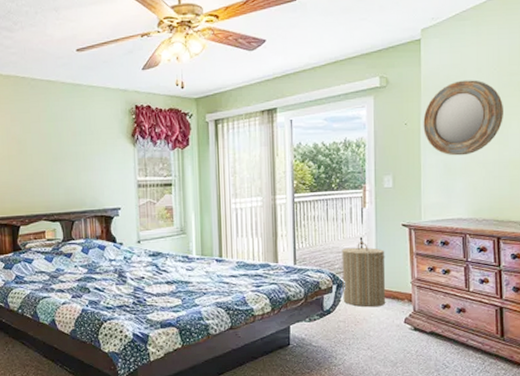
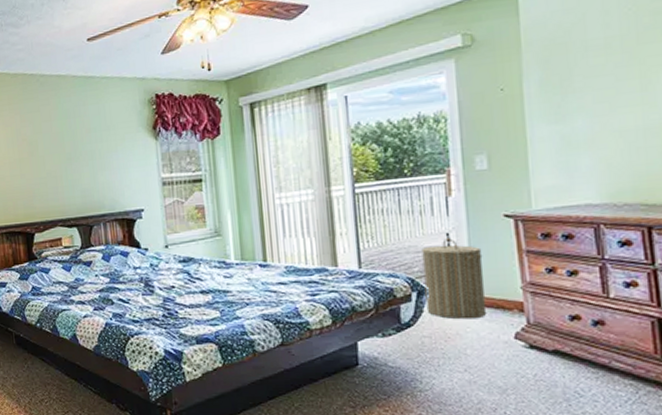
home mirror: present [423,80,503,156] -> none [526,25,647,125]

